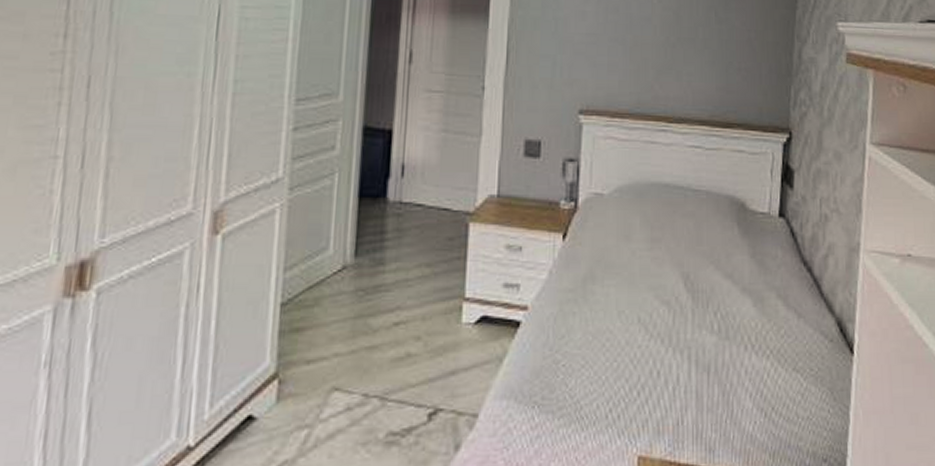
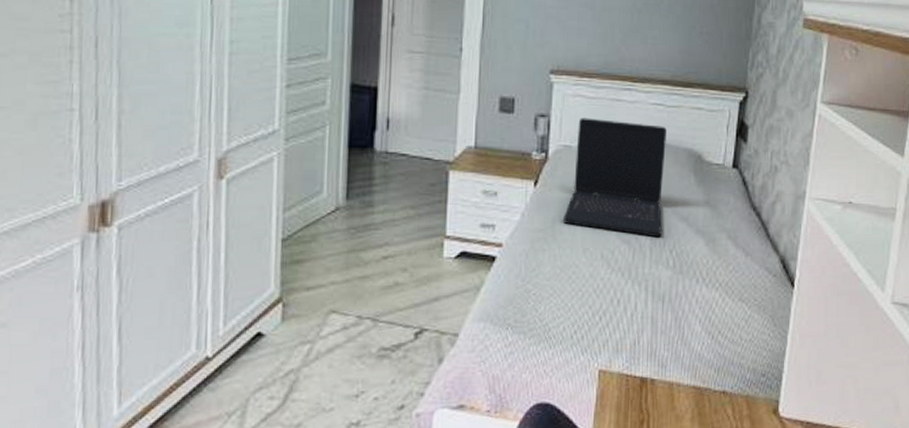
laptop: none [595,162,706,298] -> present [563,118,666,238]

